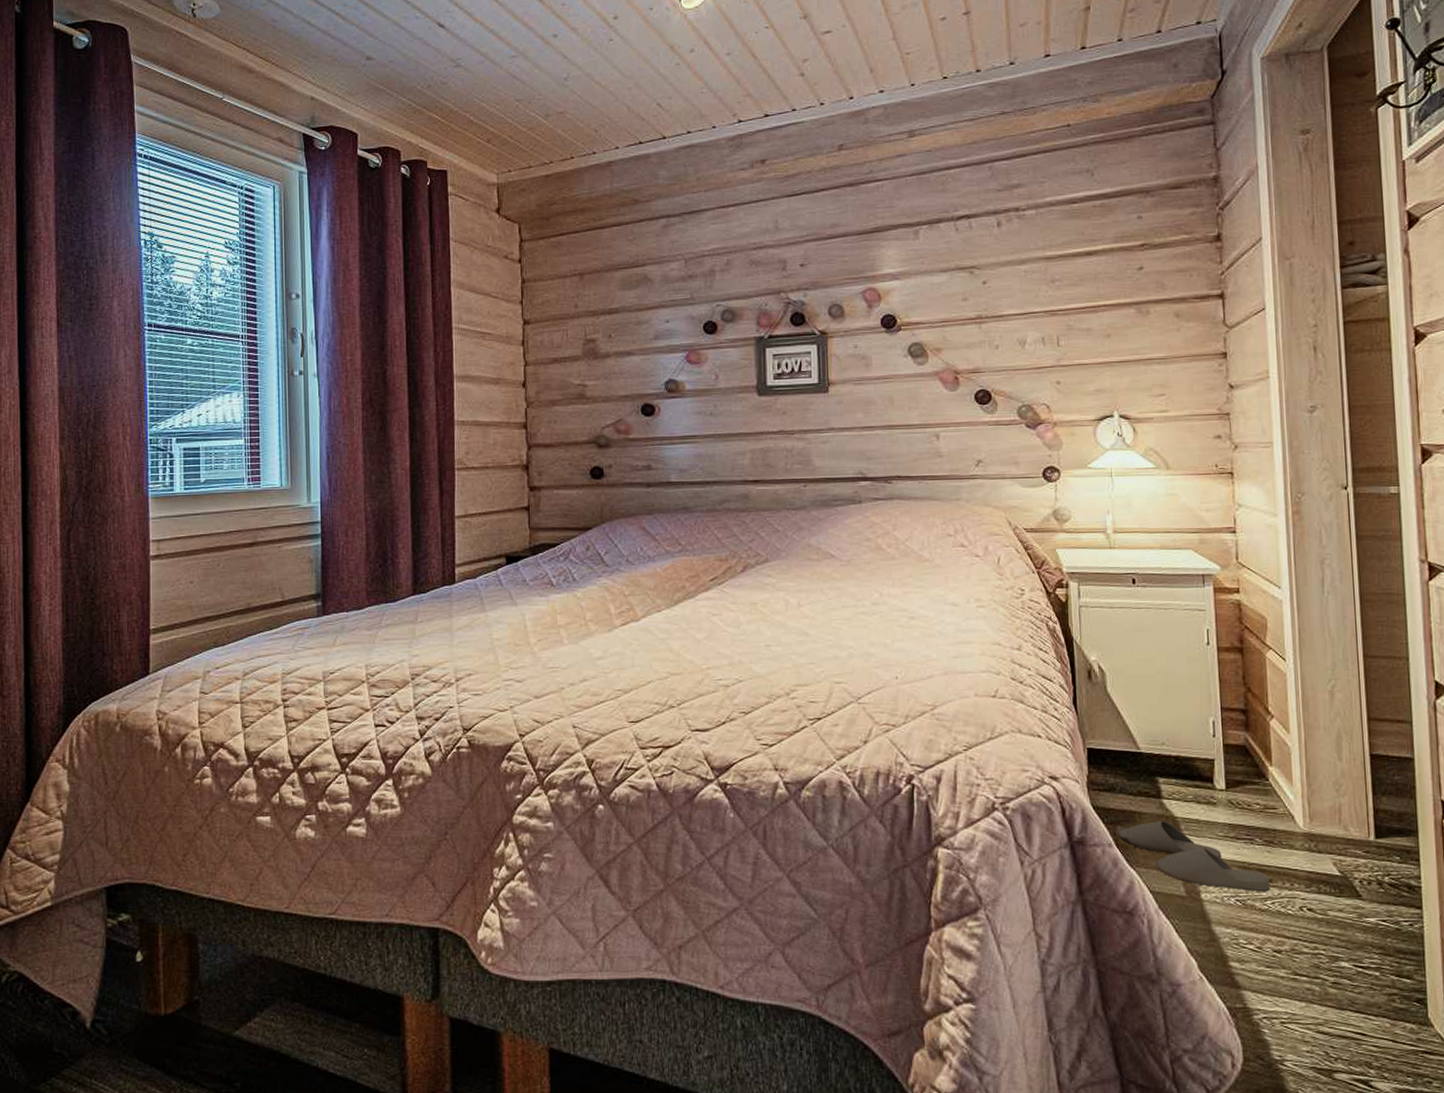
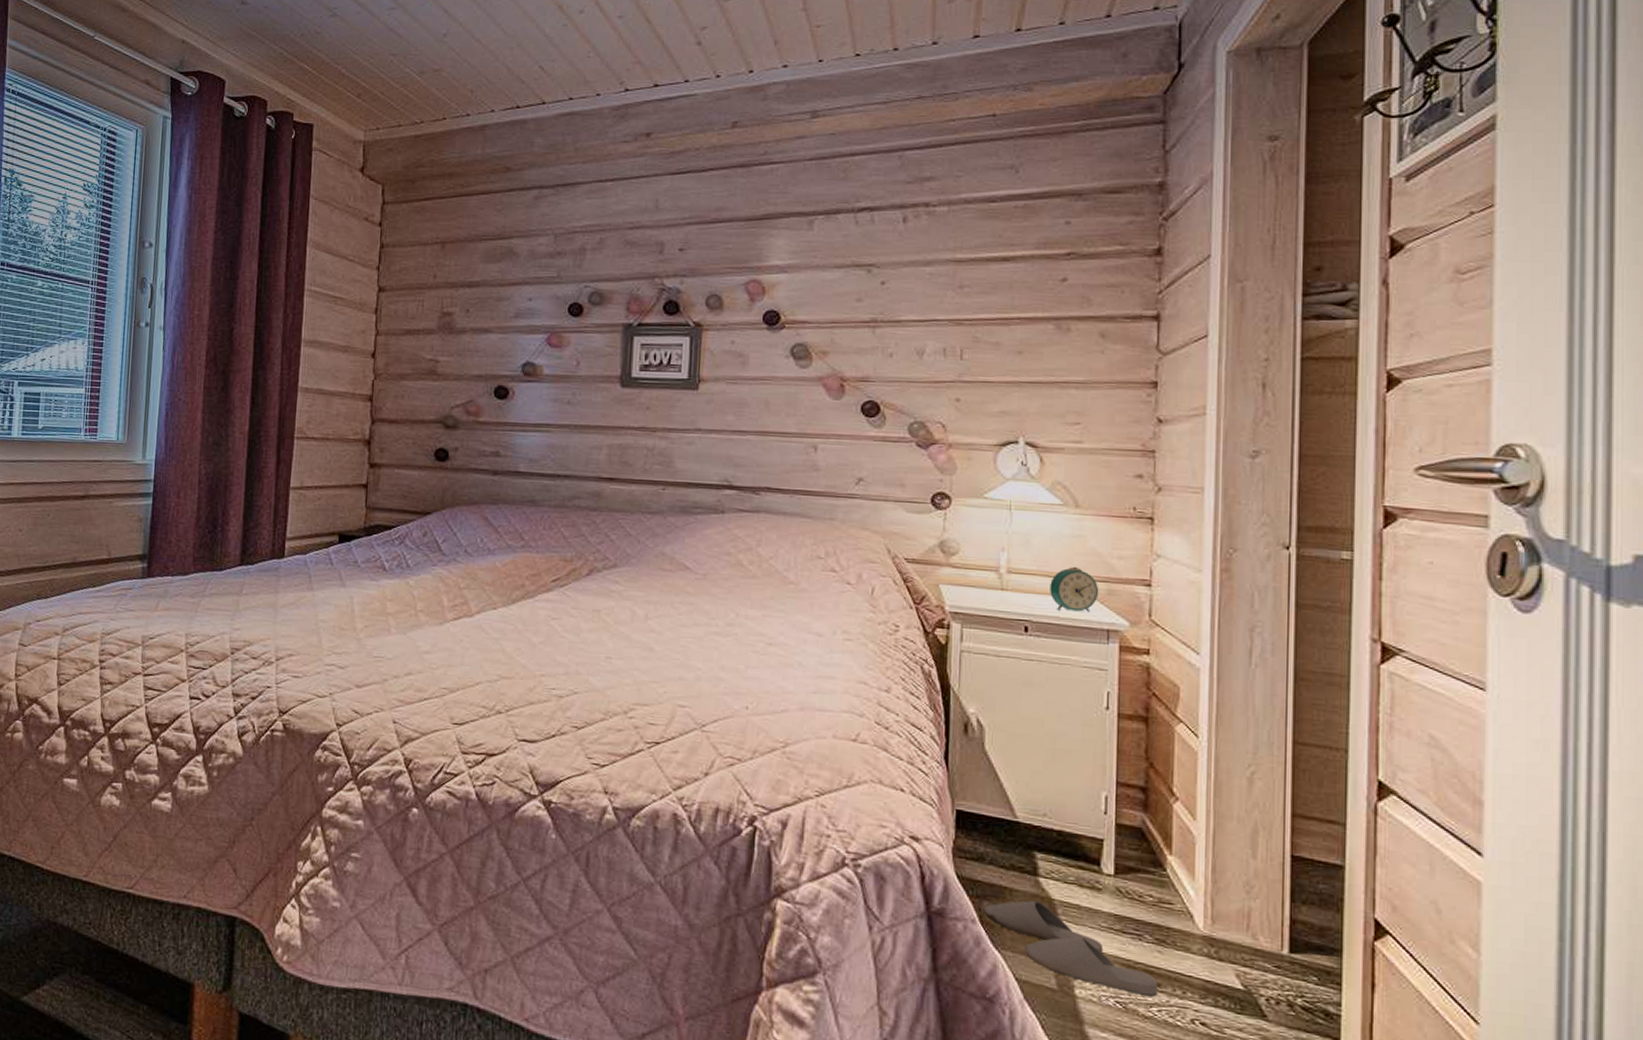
alarm clock: none [1151,522,1193,562] -> present [1050,567,1099,612]

